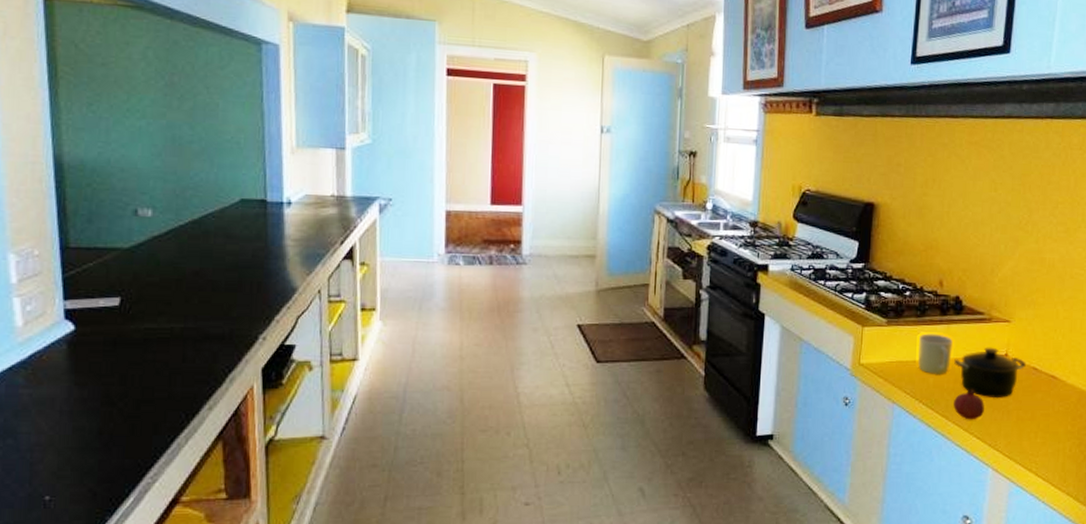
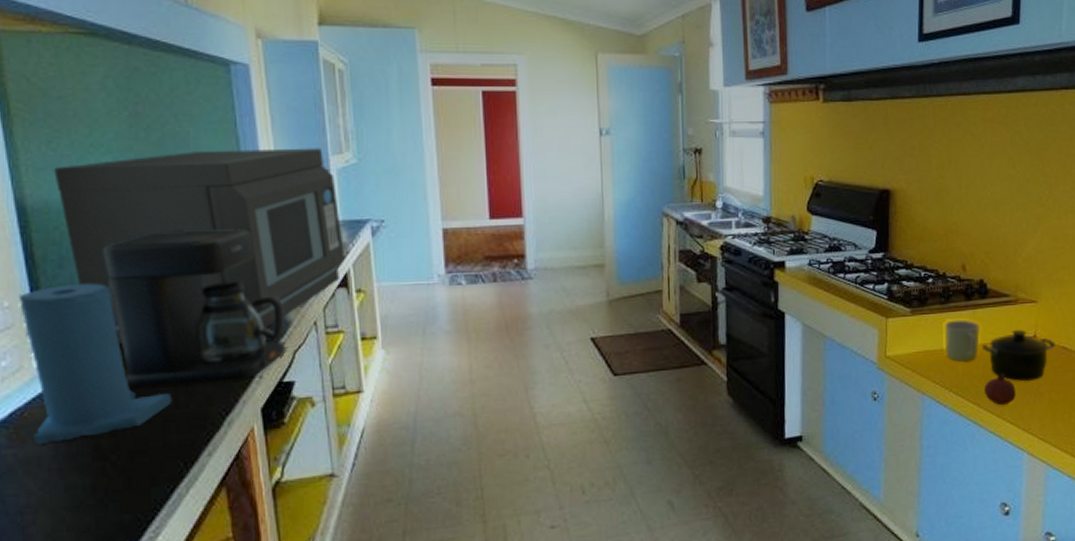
paper towel: none [49,238,181,387] -> present [19,283,173,445]
microwave: none [91,122,353,298] -> present [54,148,345,345]
coffee maker: none [129,194,291,341] -> present [102,228,285,388]

